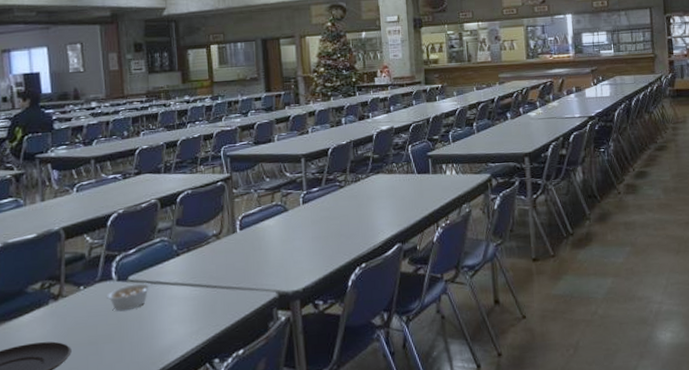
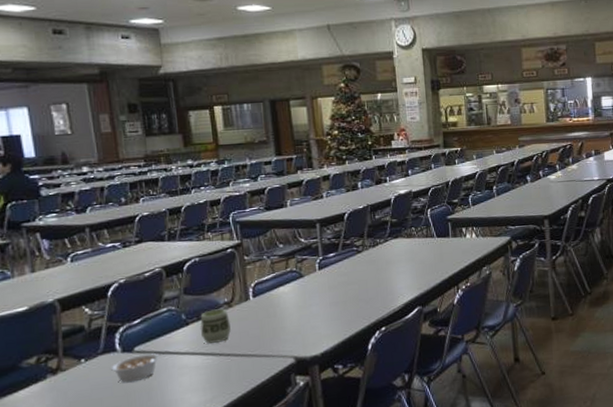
cup: none [189,240,219,275] -> present [200,308,232,344]

